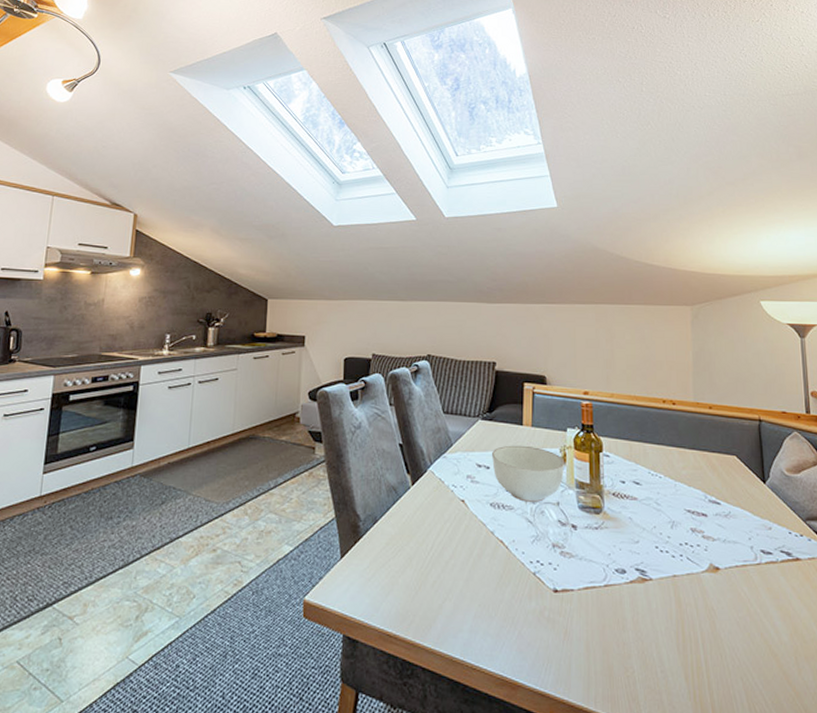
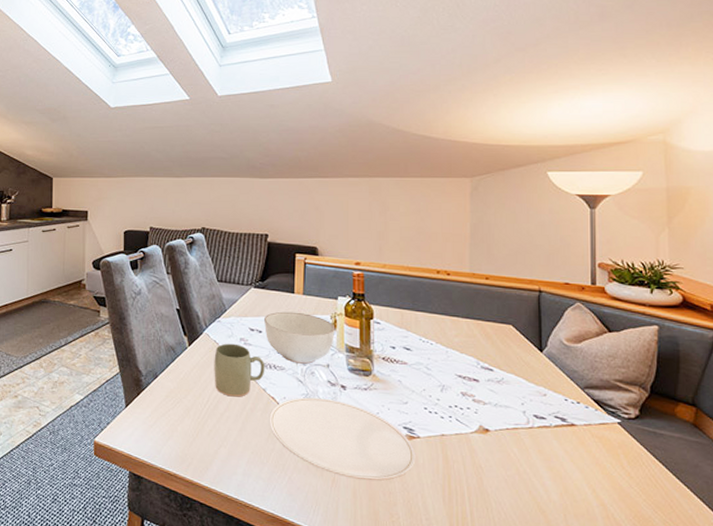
mug: none [439,481,493,542] -> present [214,343,265,397]
plate: none [497,539,649,631] -> present [269,397,416,481]

